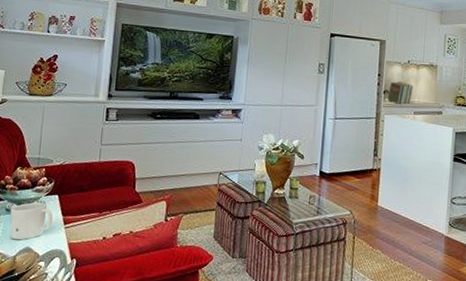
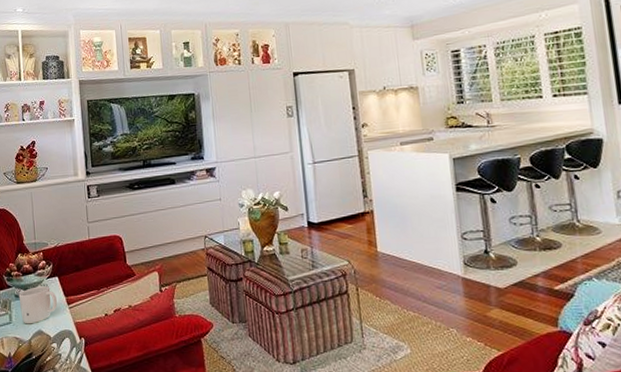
books: present [387,80,414,105] -> none [367,110,396,137]

